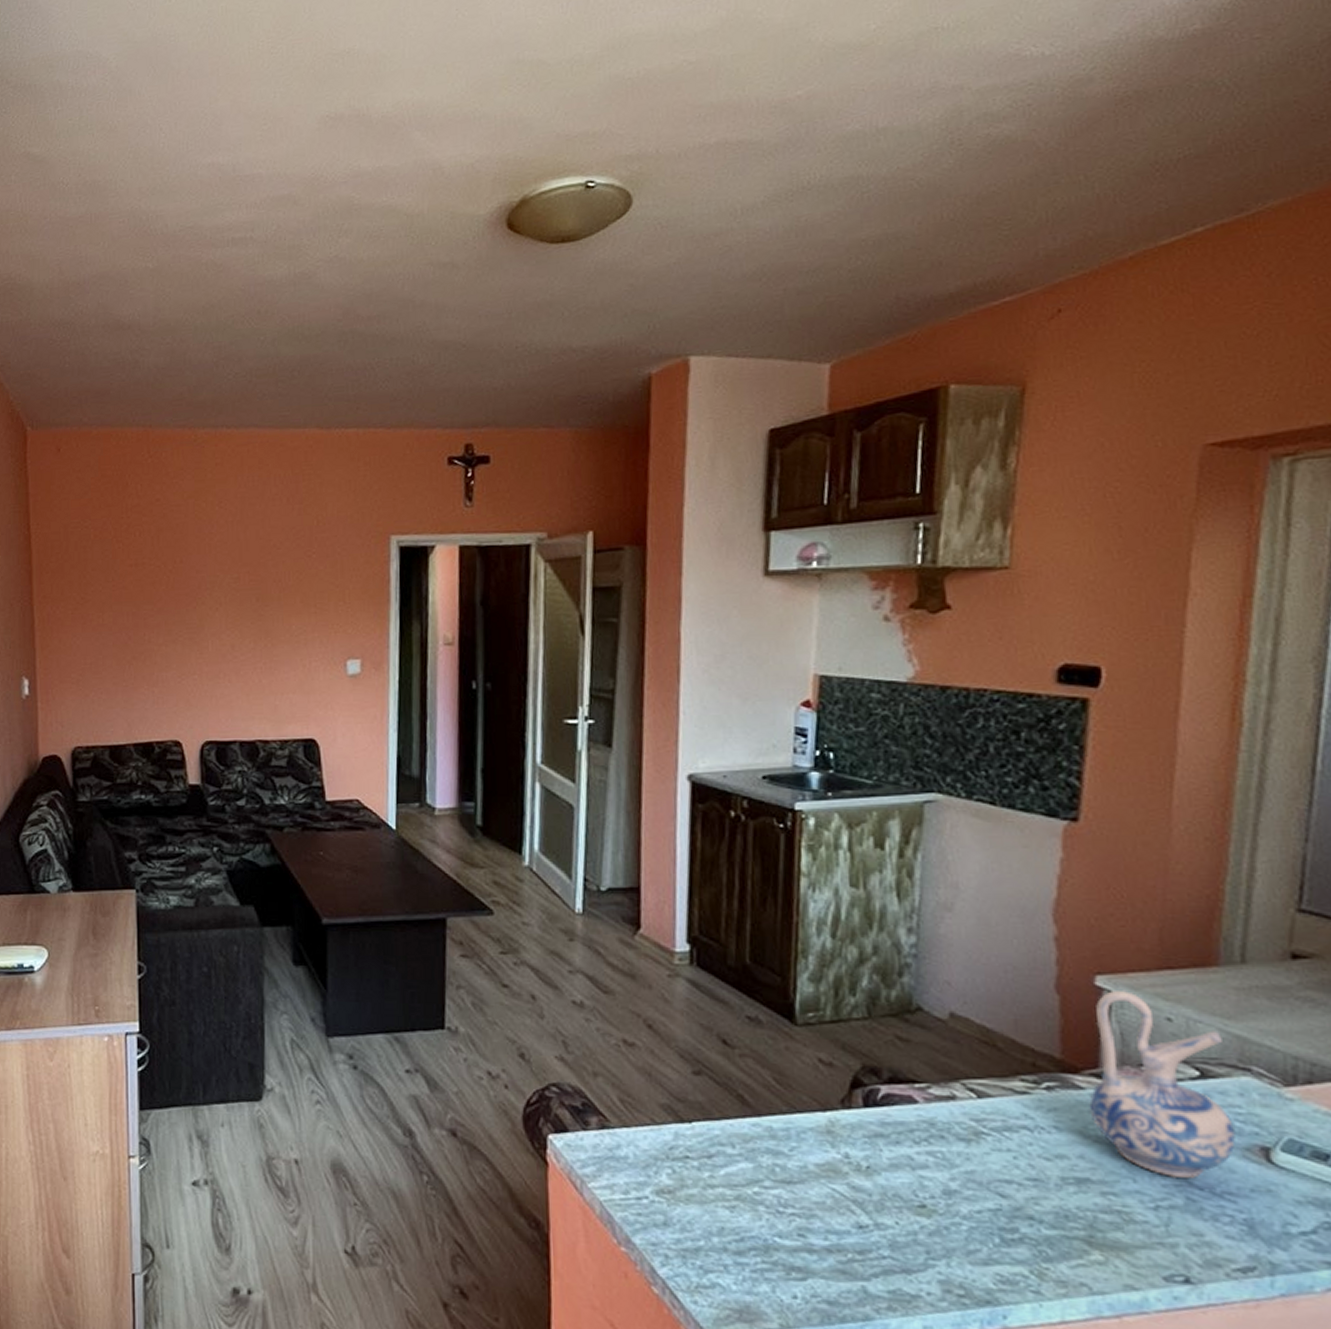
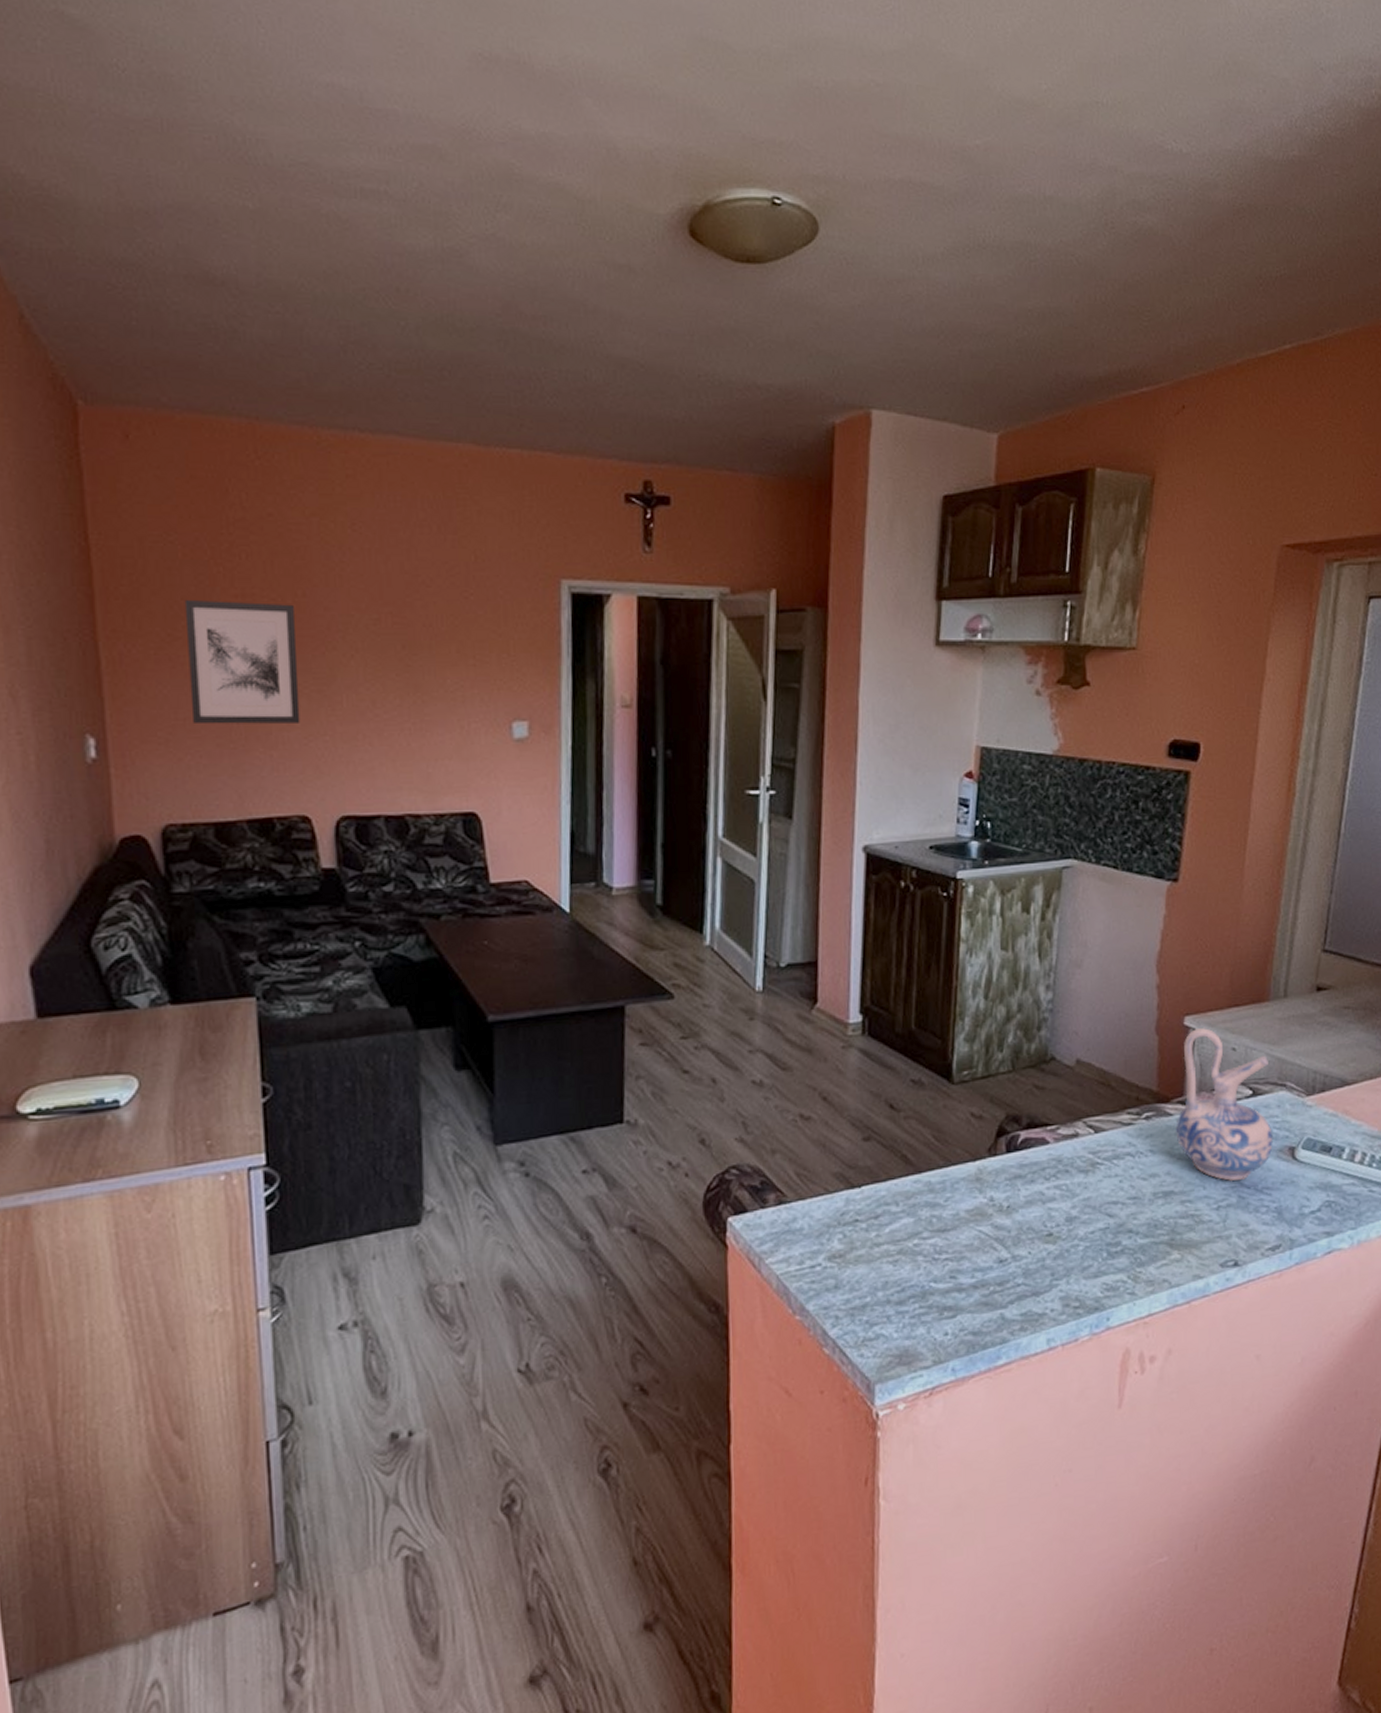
wall art: none [94,569,176,668] -> present [184,599,300,725]

